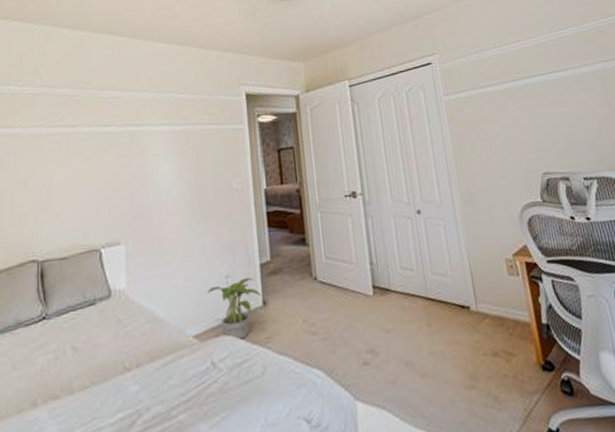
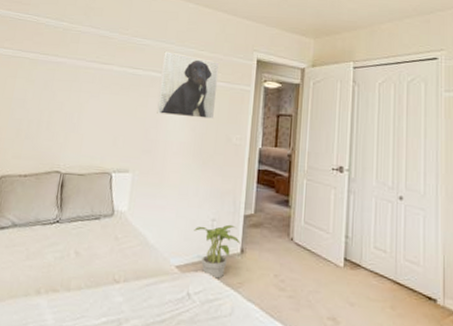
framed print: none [139,100,209,172] -> present [157,51,220,119]

